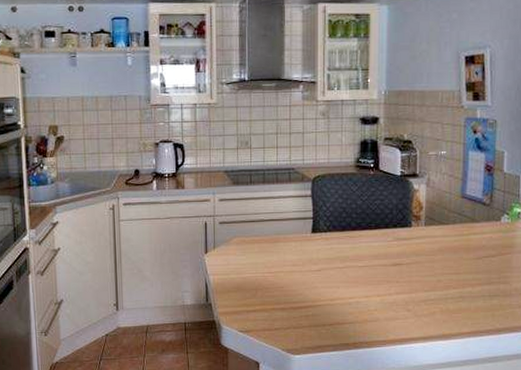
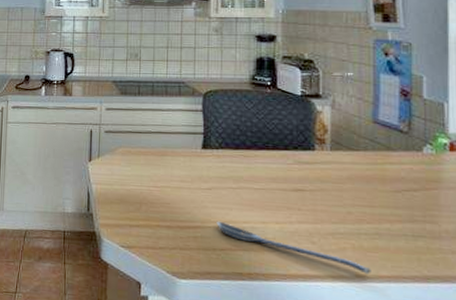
spoon: none [326,299,455,332] -> present [216,221,371,274]

